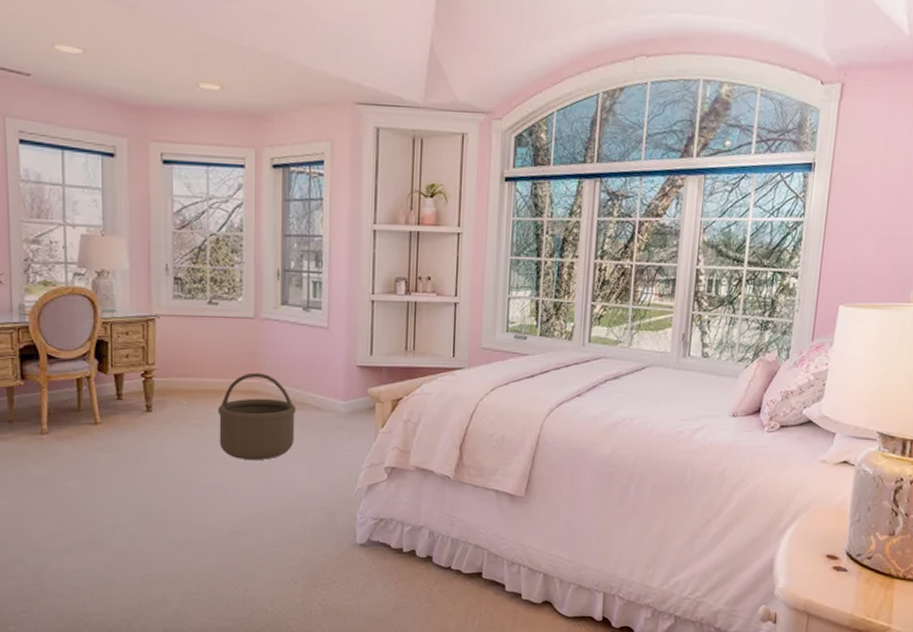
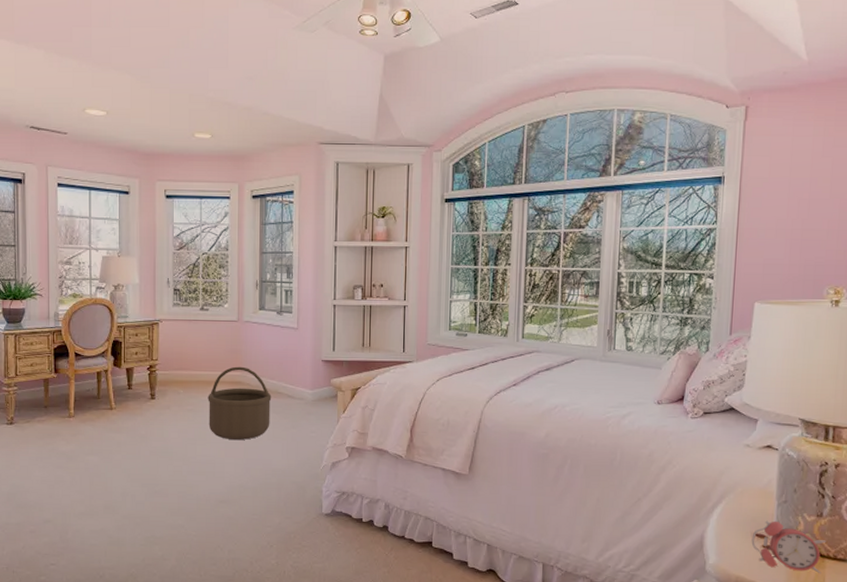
alarm clock: none [822,540,897,595] -> present [751,520,827,574]

